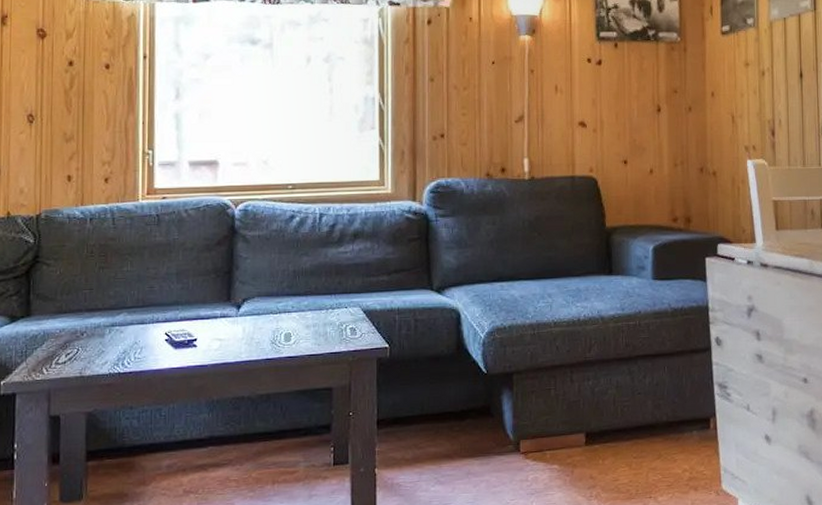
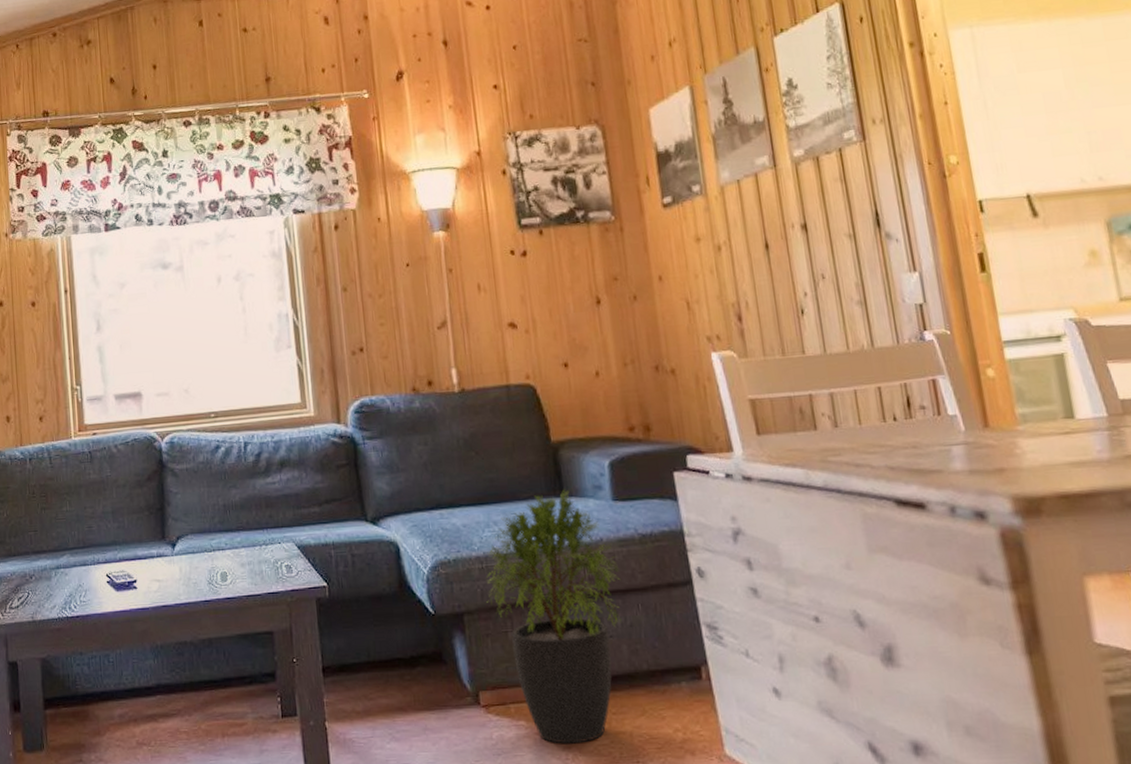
potted plant: none [535,268,652,484] -> present [486,489,622,744]

